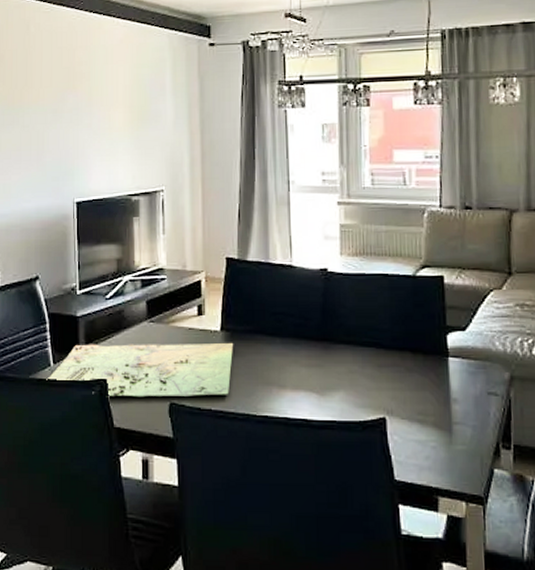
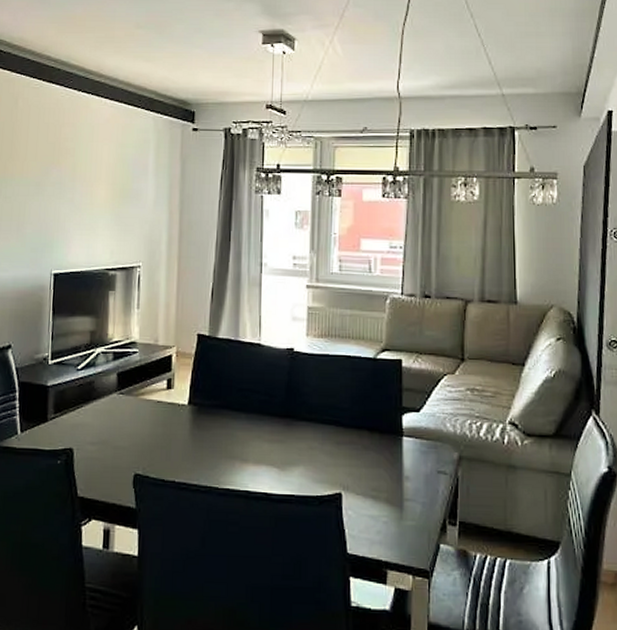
board game: present [46,342,233,396] -> none [12,413,199,468]

